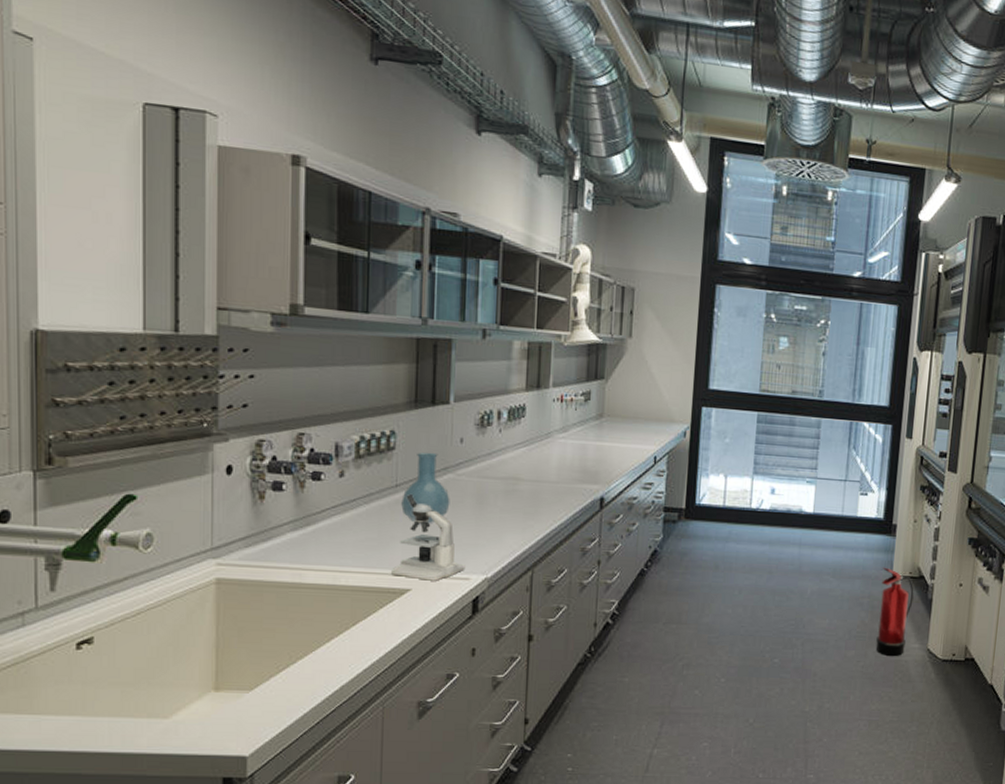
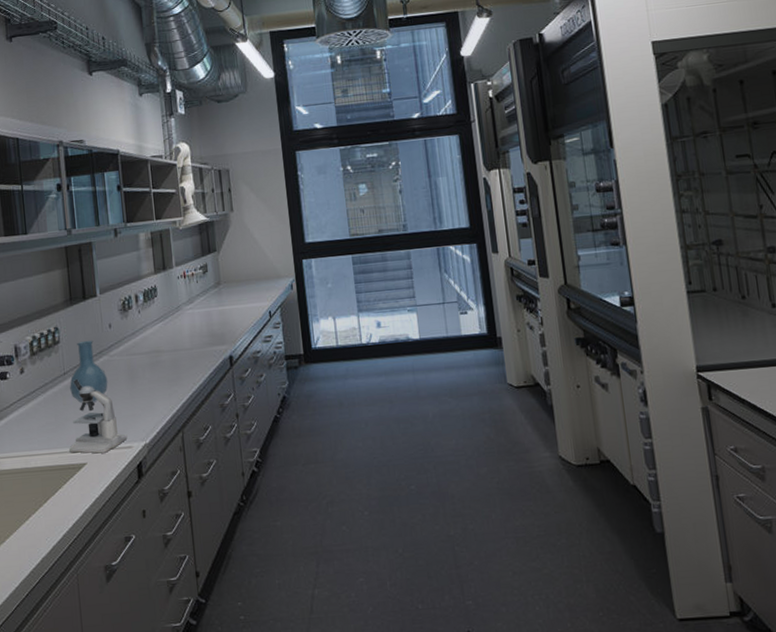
fire extinguisher: present [876,567,914,656] -> none [497,380,536,469]

